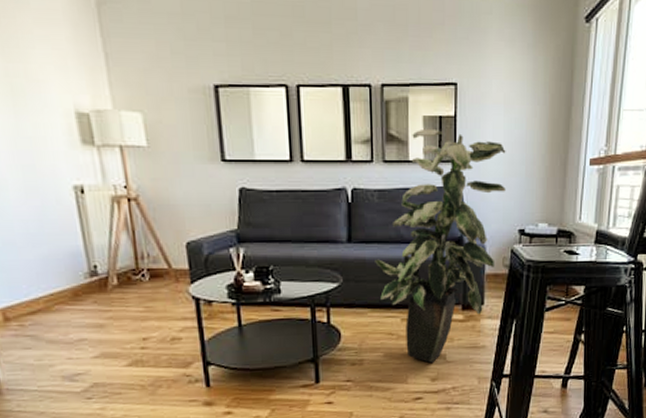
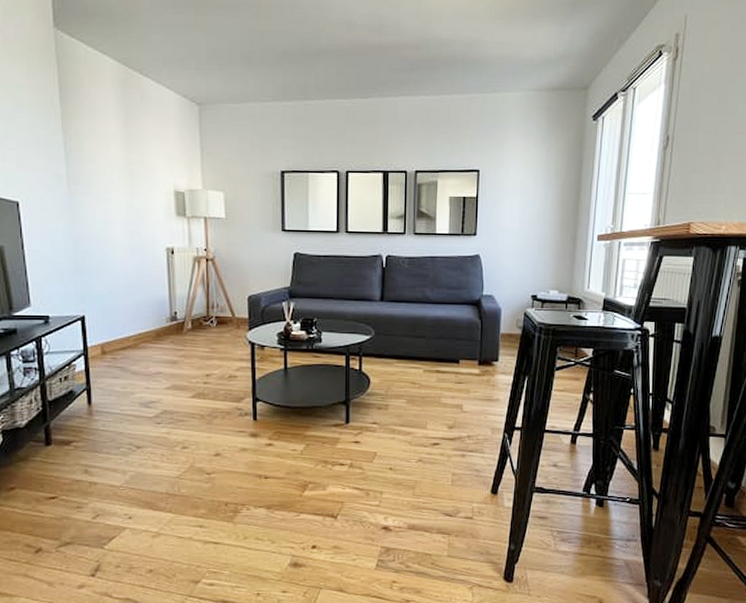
indoor plant: present [375,128,506,364] -> none [403,207,521,413]

